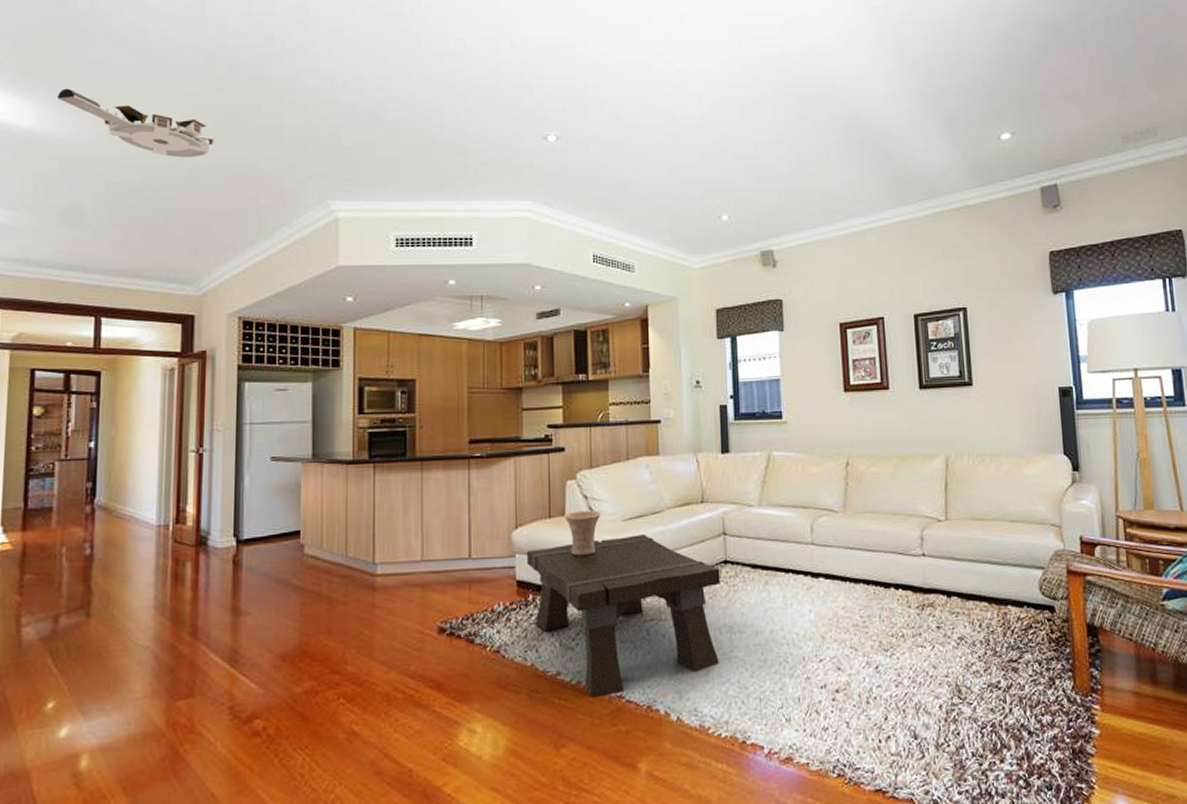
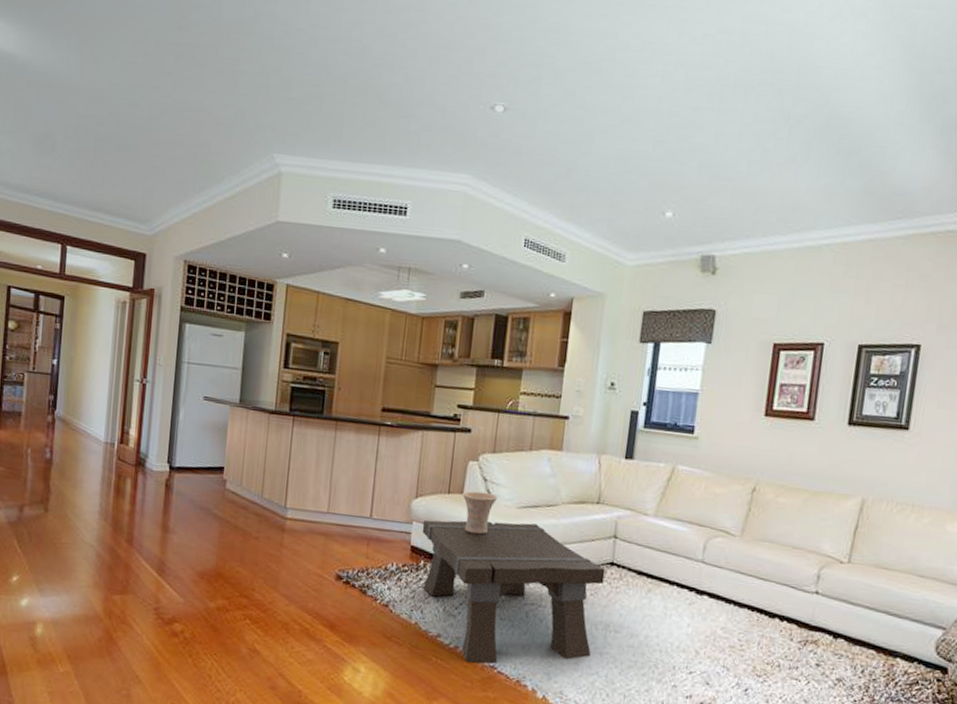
architectural model: present [57,88,214,157] -> none [37,15,173,97]

